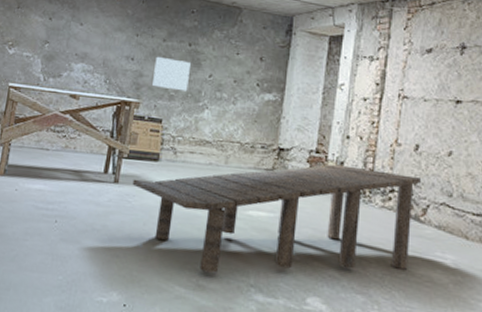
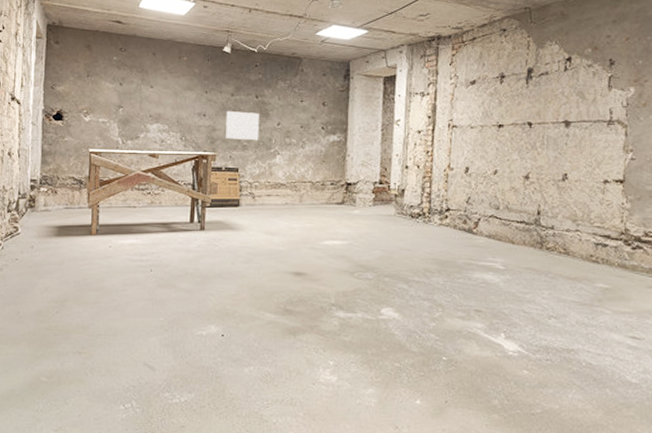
dining table: present [132,164,421,273] -> none [217,192,472,298]

